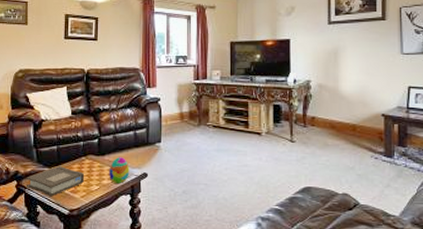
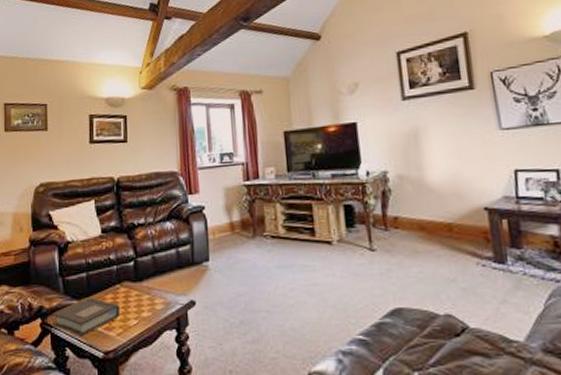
decorative egg: present [109,157,130,183] -> none [149,282,174,316]

